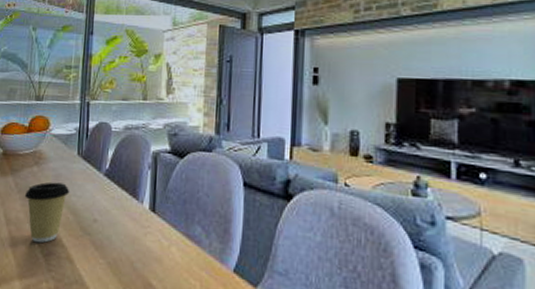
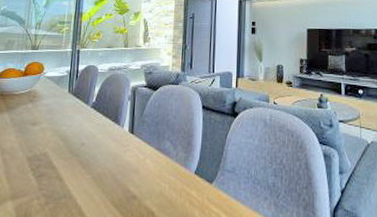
coffee cup: present [24,182,70,243] -> none [19,115,61,167]

